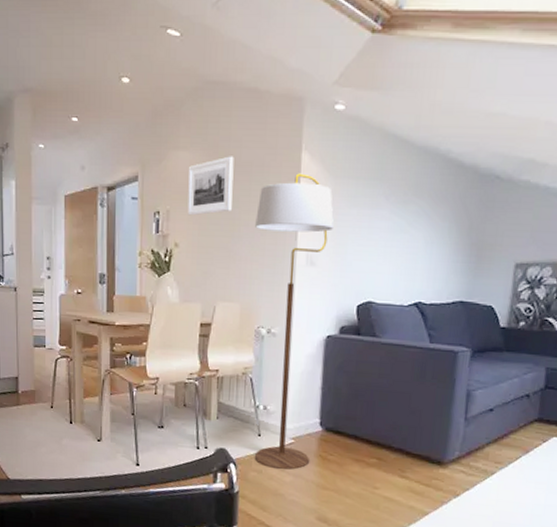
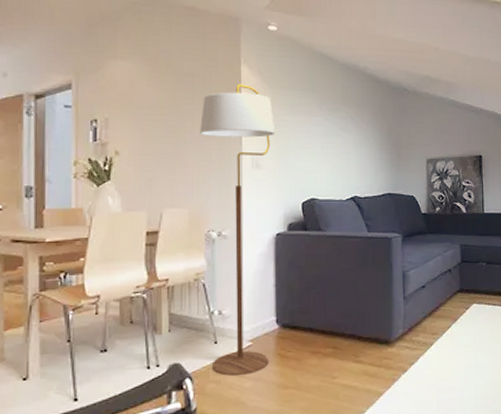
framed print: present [187,156,234,216] -> none [127,67,176,124]

